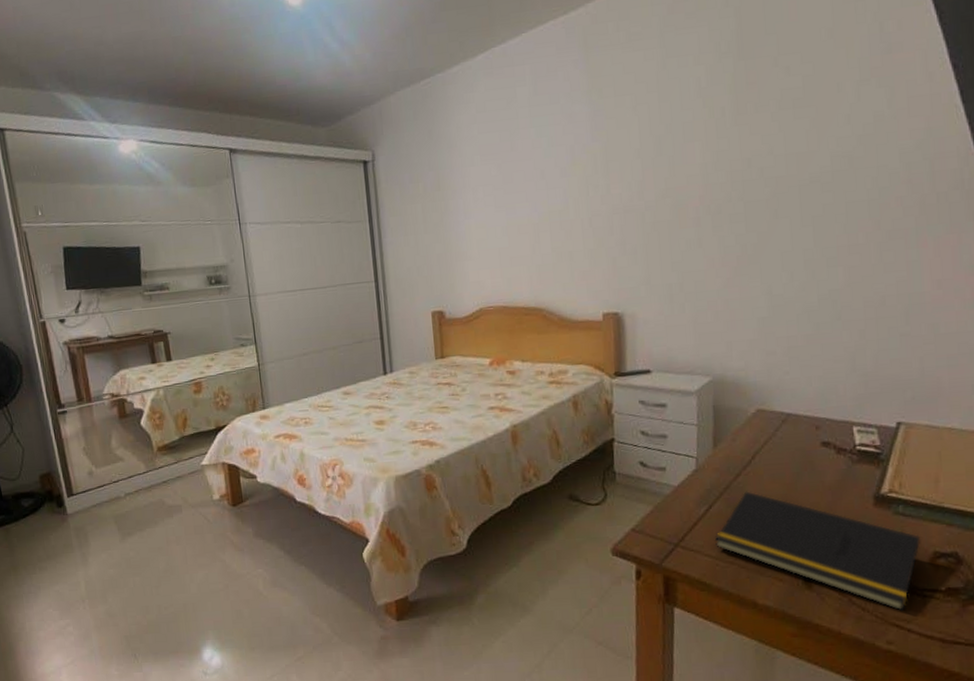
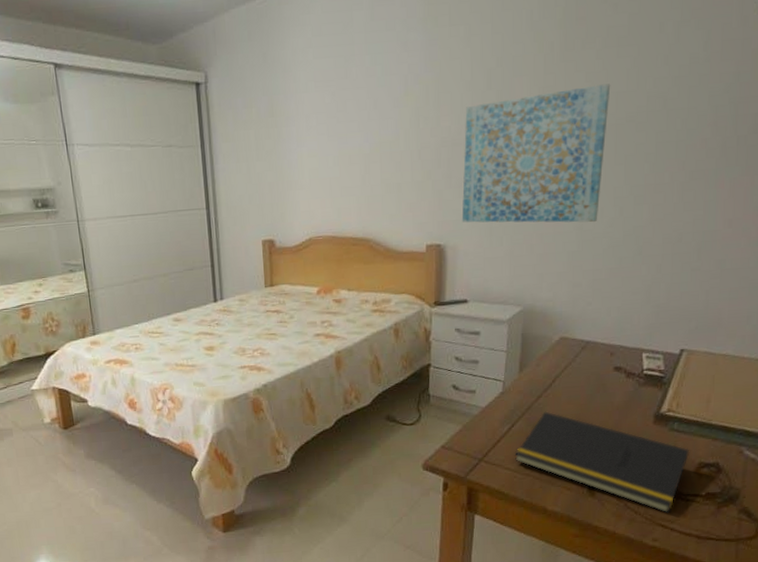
wall art: none [636,145,790,290] -> present [461,84,611,223]

